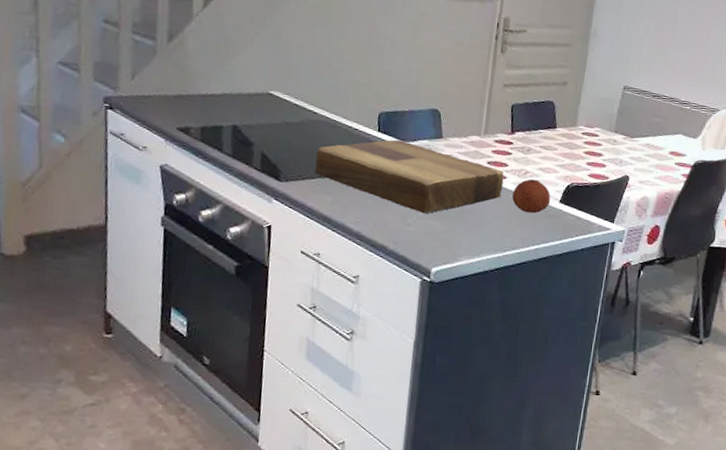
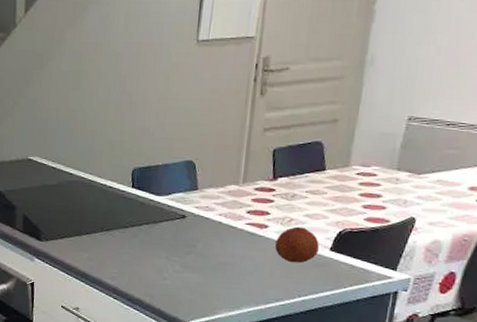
cutting board: present [315,139,504,213] -> none [72,194,266,266]

